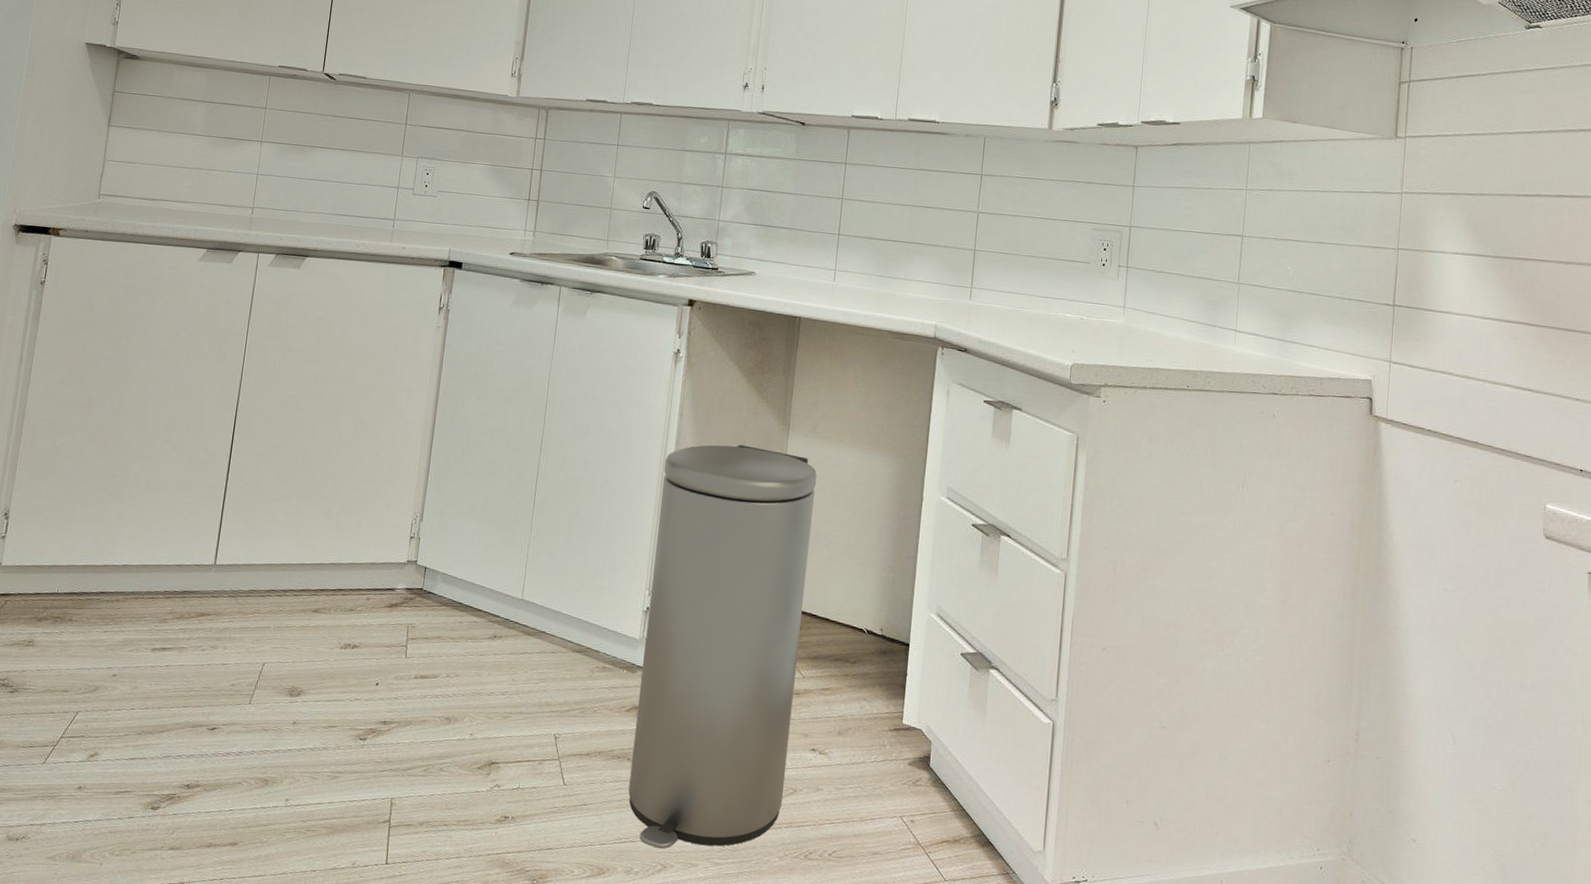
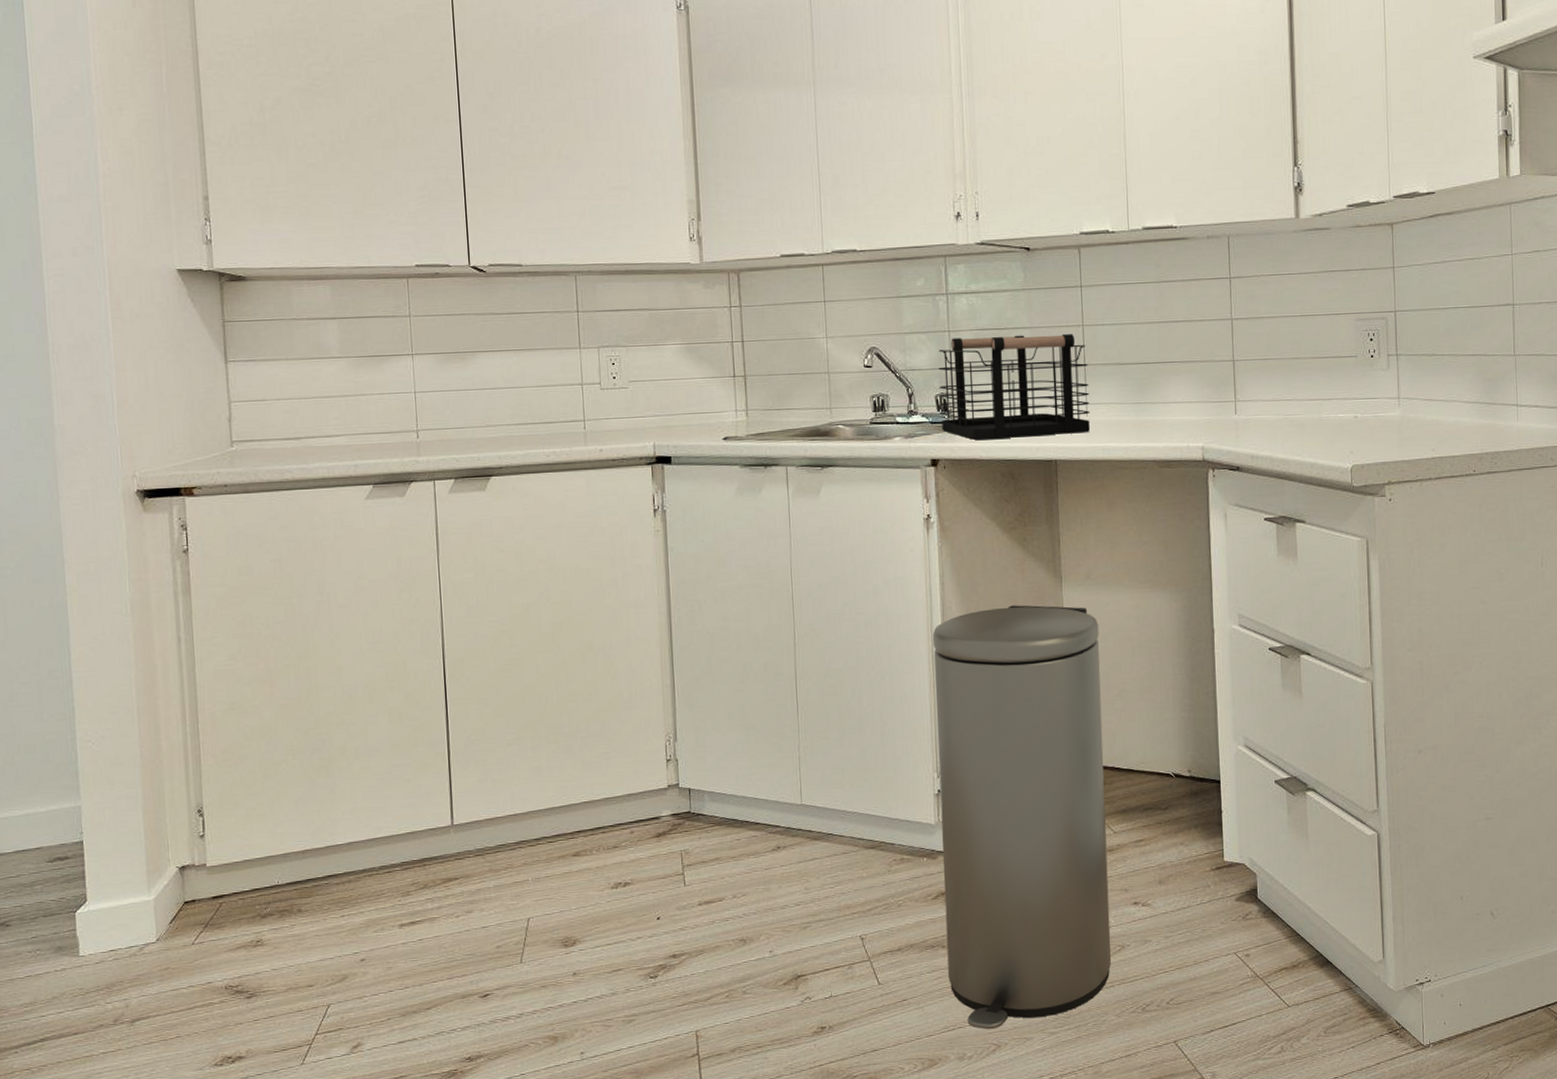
dish rack: none [703,193,842,296] -> present [938,334,1090,441]

